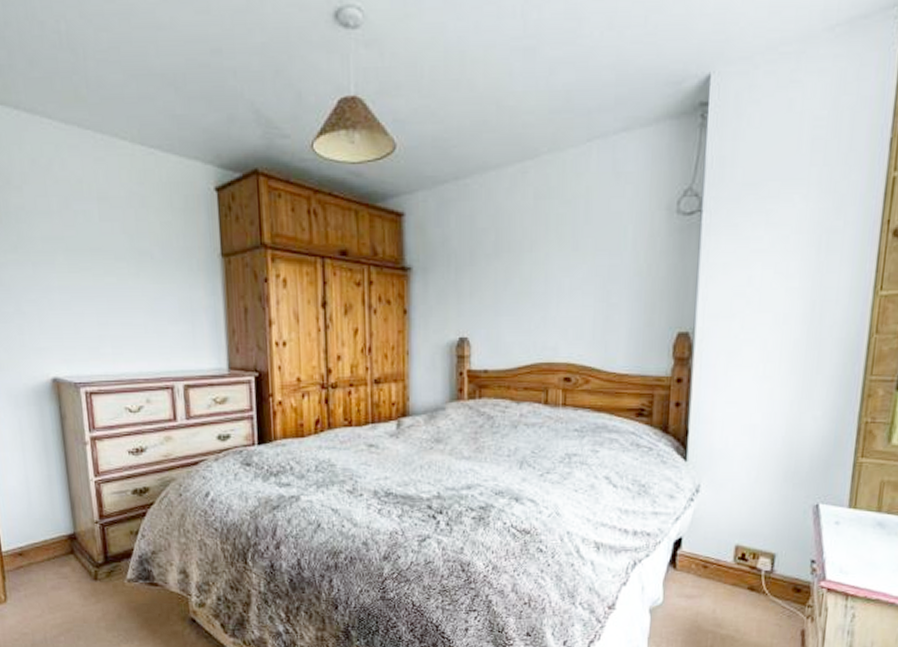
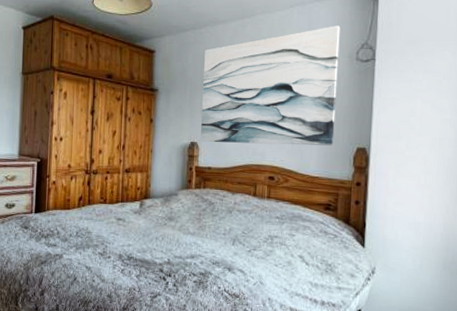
wall art: none [472,165,656,337] -> present [201,26,340,146]

